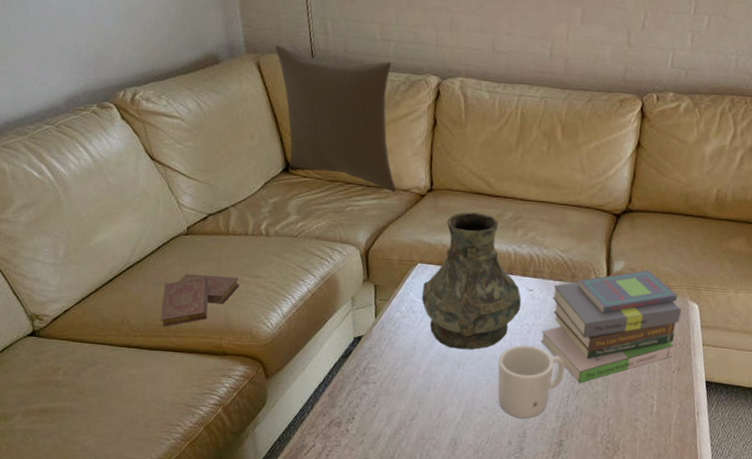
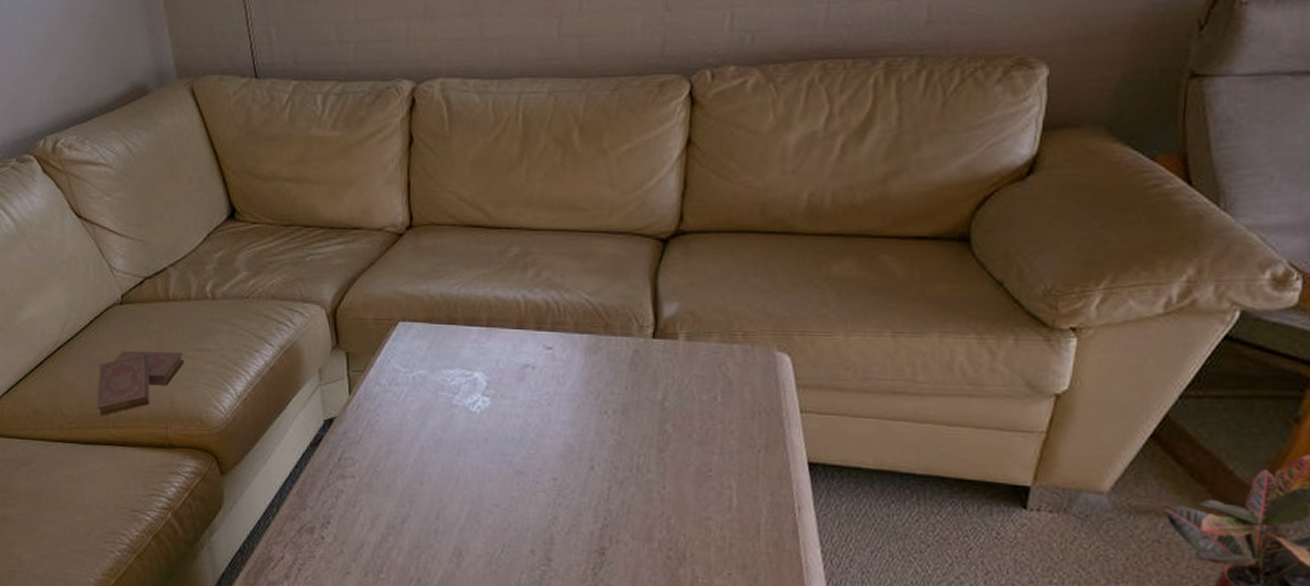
pillow: present [274,45,397,193] -> none [210,64,368,234]
vase: present [421,212,522,350] -> none [406,251,538,431]
mug: present [497,345,565,419] -> none [511,421,603,519]
books: present [541,270,682,383] -> none [567,312,766,470]

